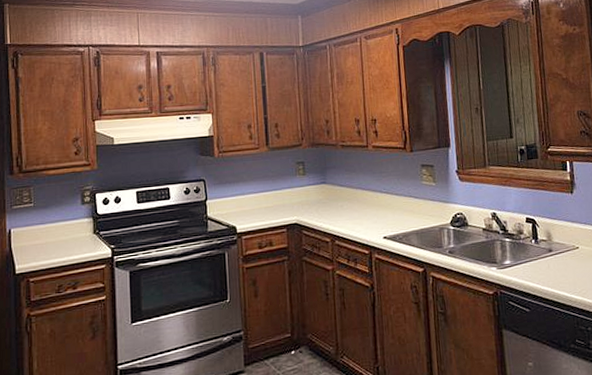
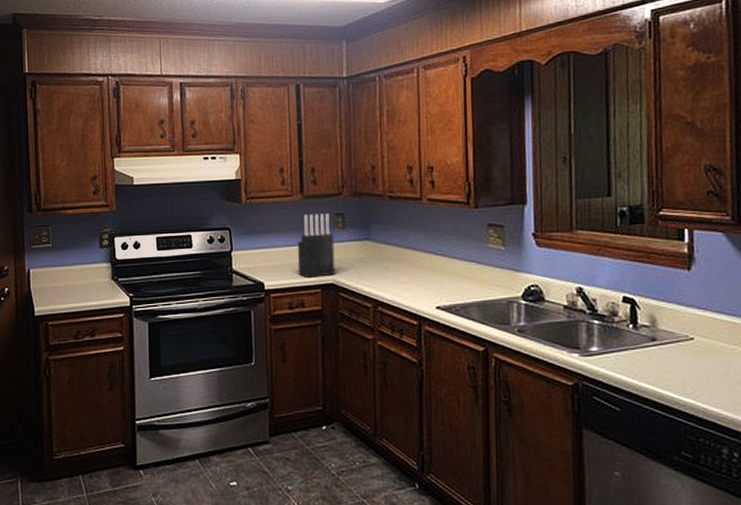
knife block: none [264,162,298,219] -> present [297,214,335,277]

